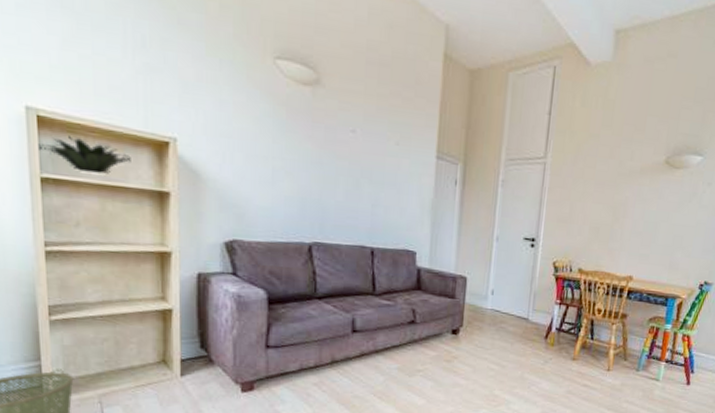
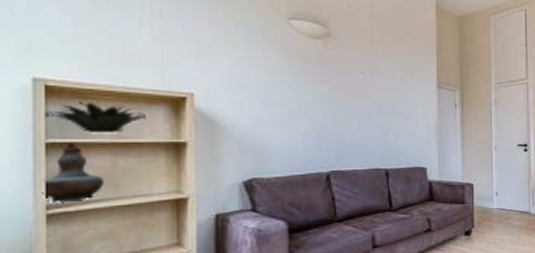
decorative vase: none [40,179,94,241] -> present [42,142,104,203]

